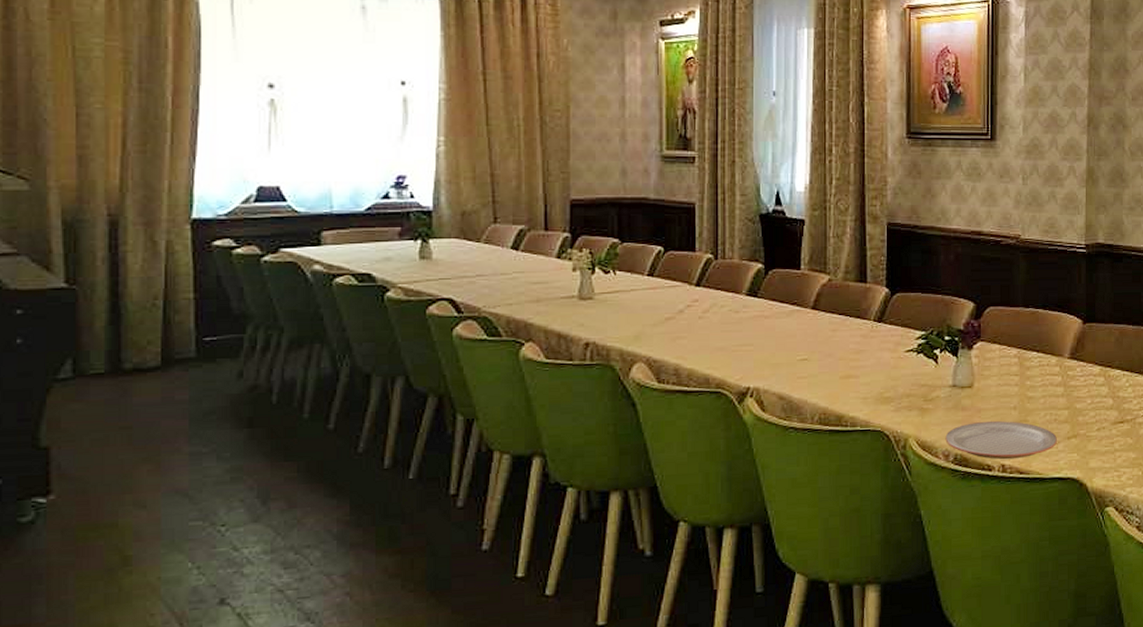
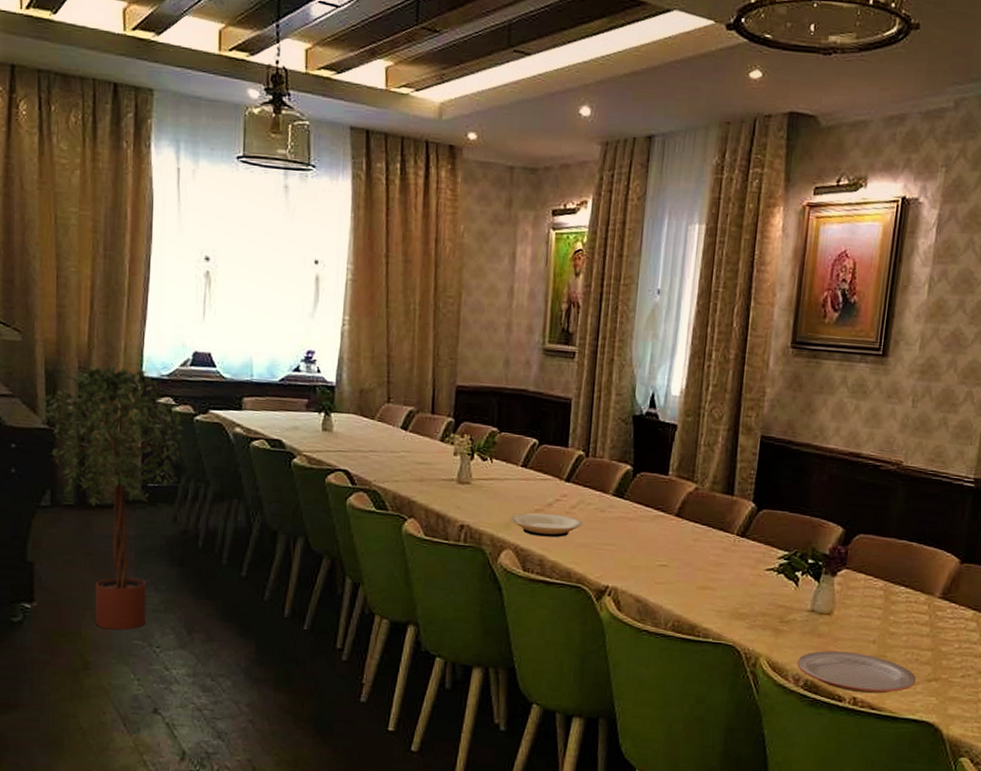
potted tree: none [52,207,255,514] -> present [37,364,188,630]
plate: none [639,320,718,345] -> present [510,513,583,538]

